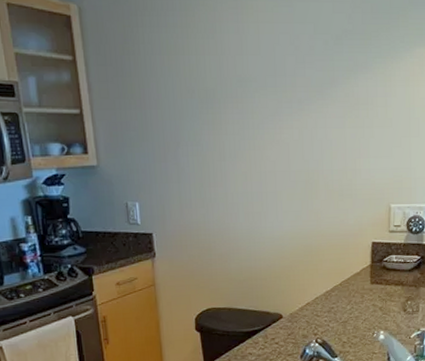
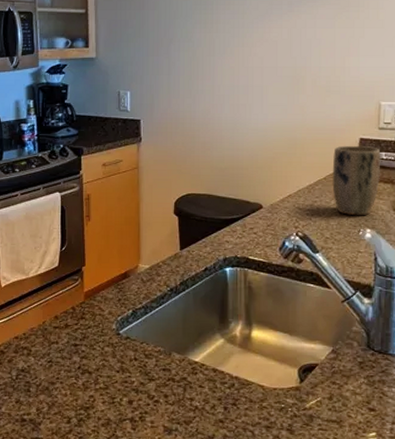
plant pot: none [347,249,392,319] -> present [332,145,381,216]

